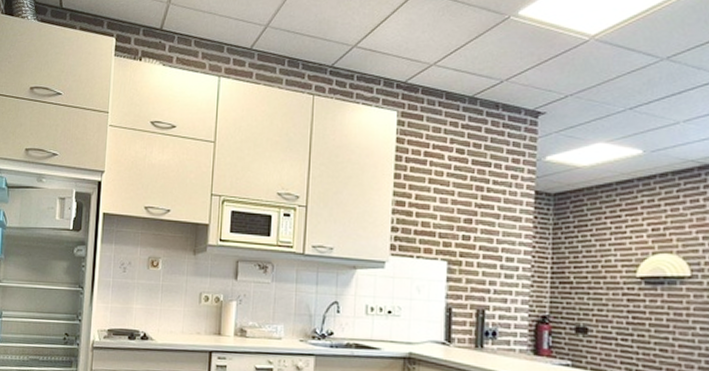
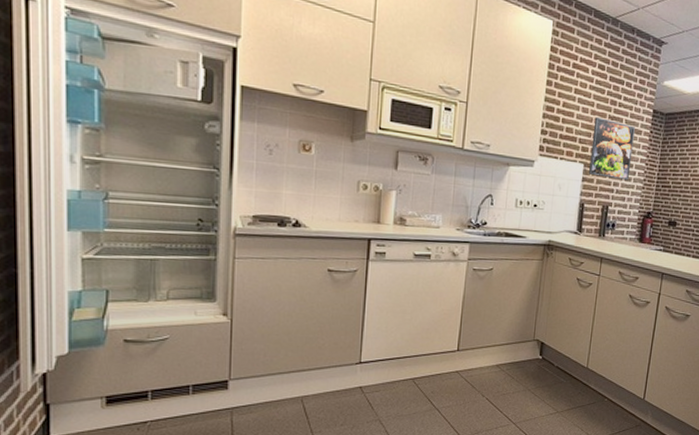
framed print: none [455,207,512,278] -> present [589,117,635,181]

